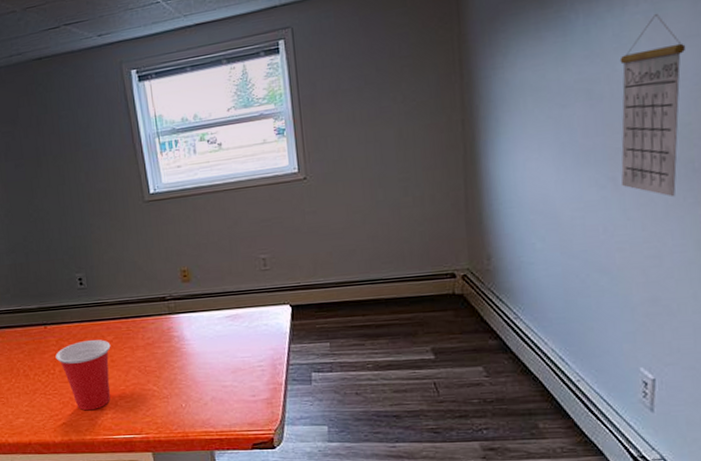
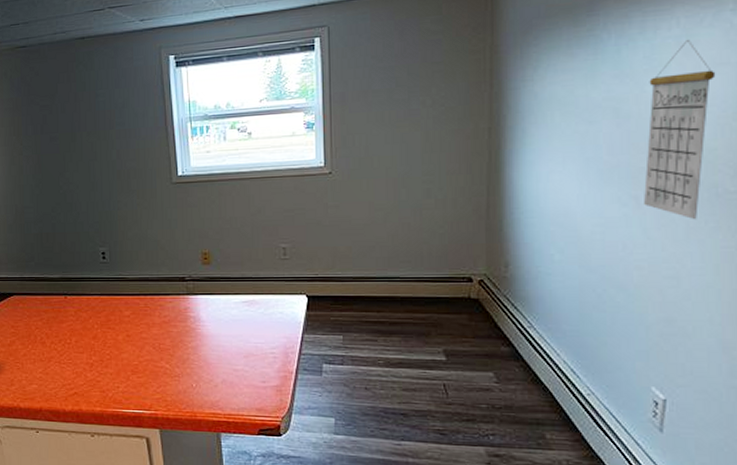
cup: present [55,340,111,411] -> none [73,314,128,383]

